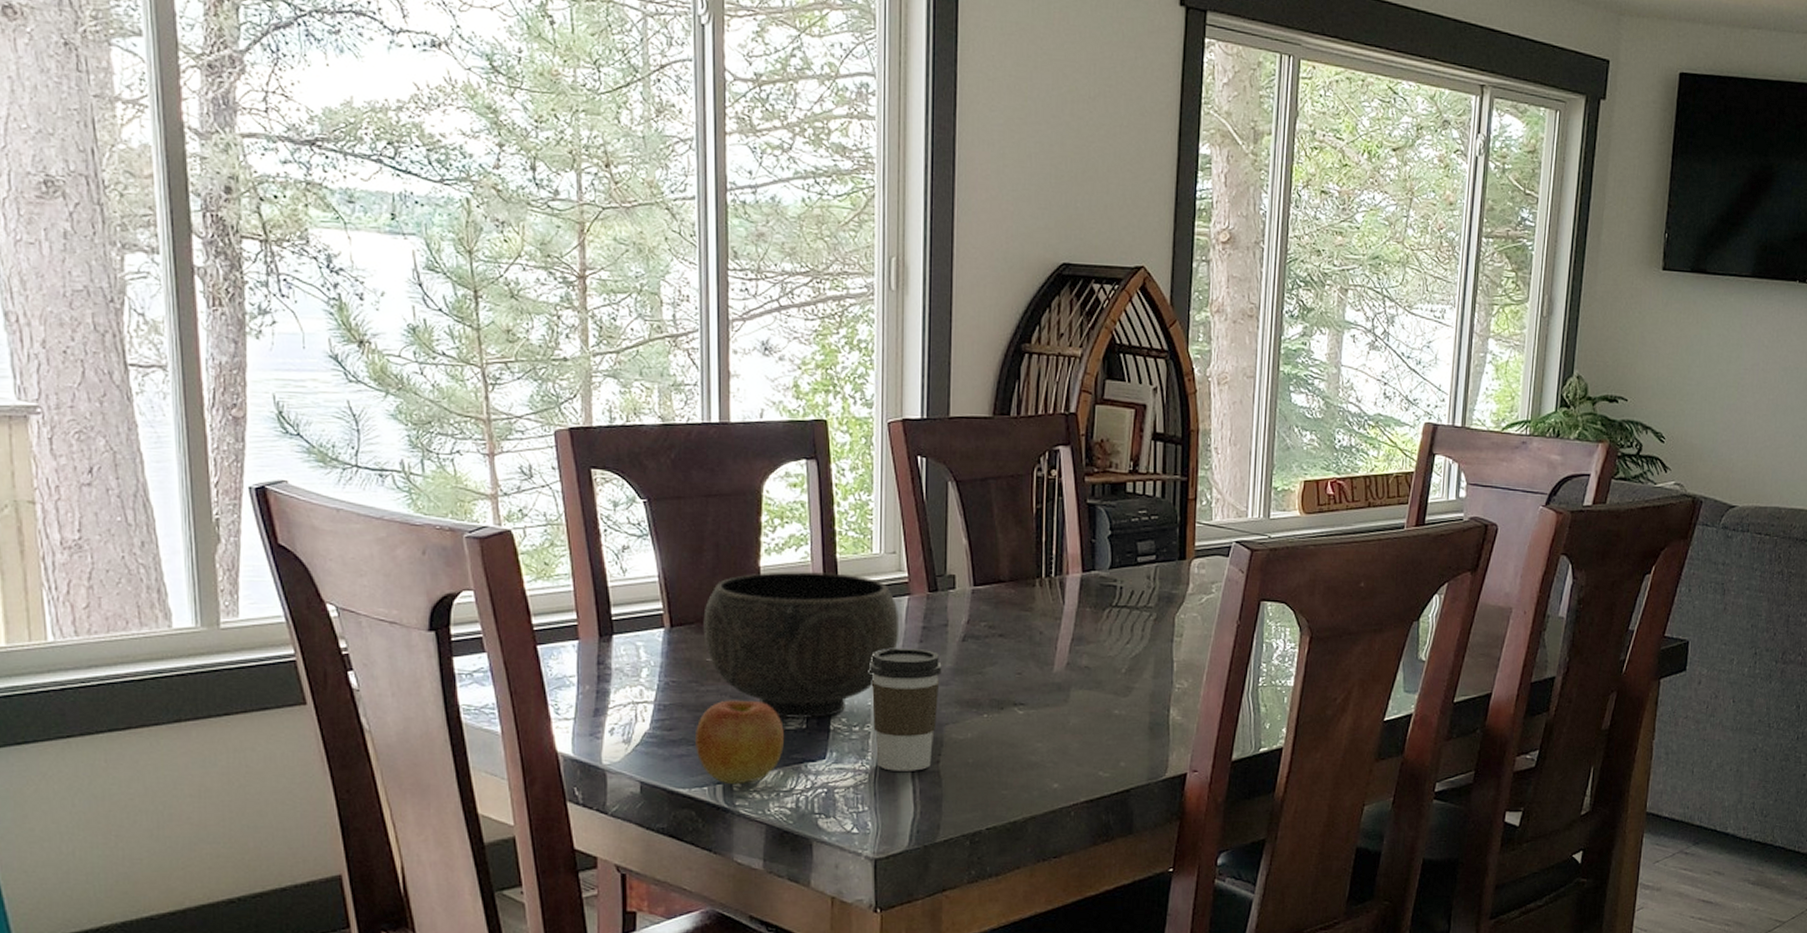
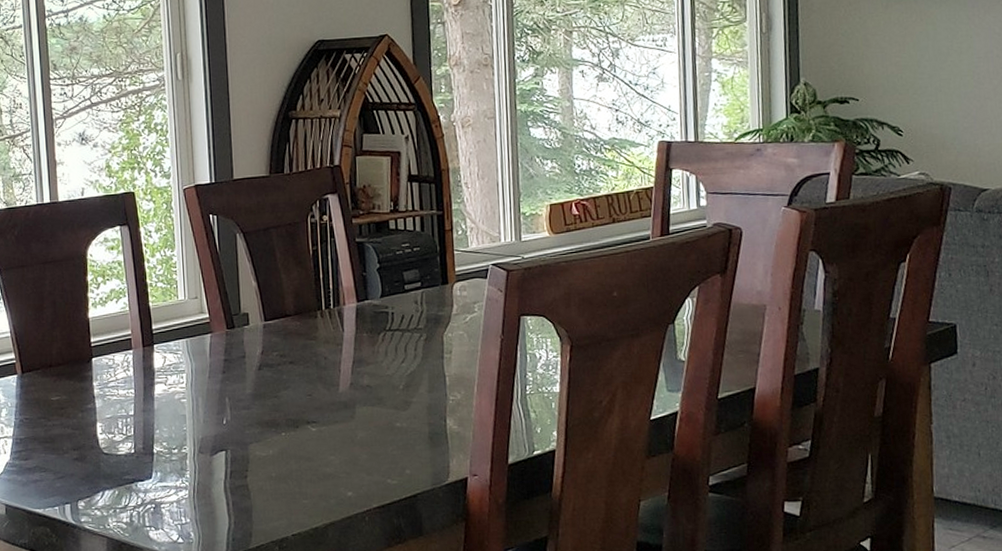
apple: present [696,700,784,785] -> none [46,431,117,504]
bowl: present [703,572,900,718] -> none [47,319,206,445]
coffee cup: present [869,648,942,771] -> none [183,378,243,487]

